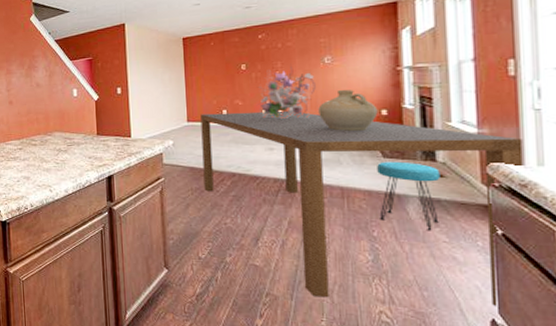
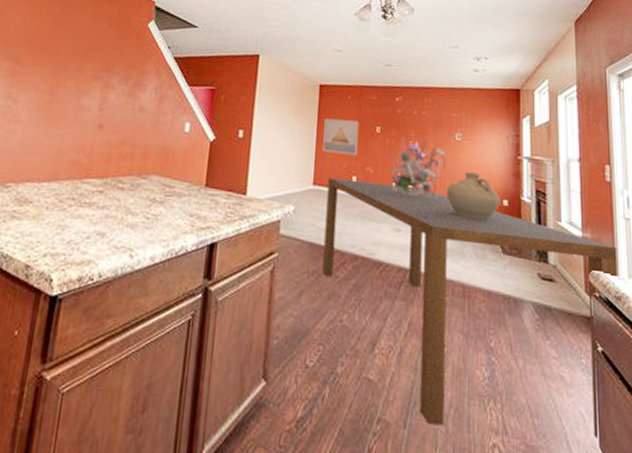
wall art: none [191,63,226,94] -> present [323,118,359,156]
stool: present [377,161,440,231] -> none [497,258,552,344]

